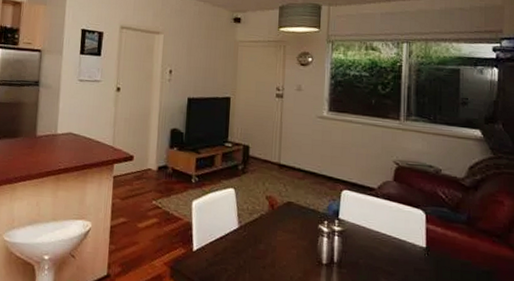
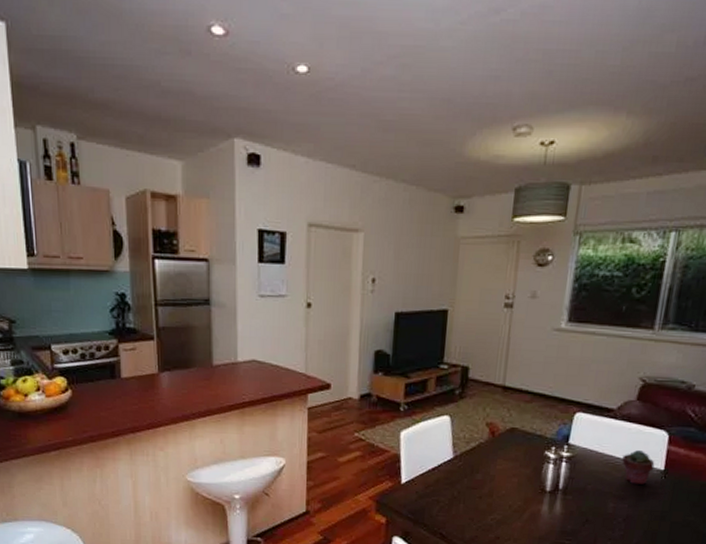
potted succulent: none [387,227,417,262] -> present [622,450,655,486]

